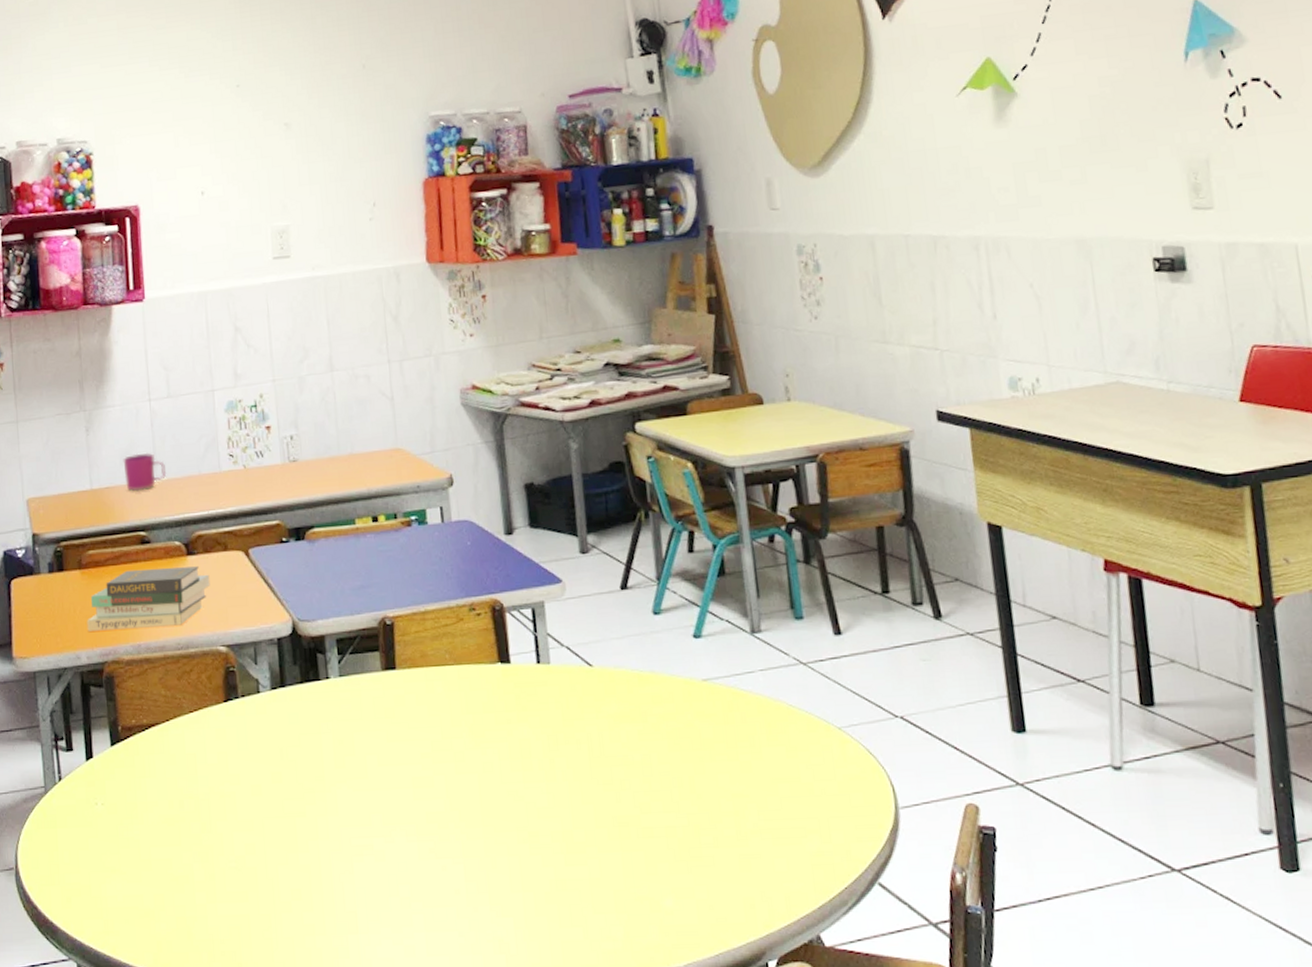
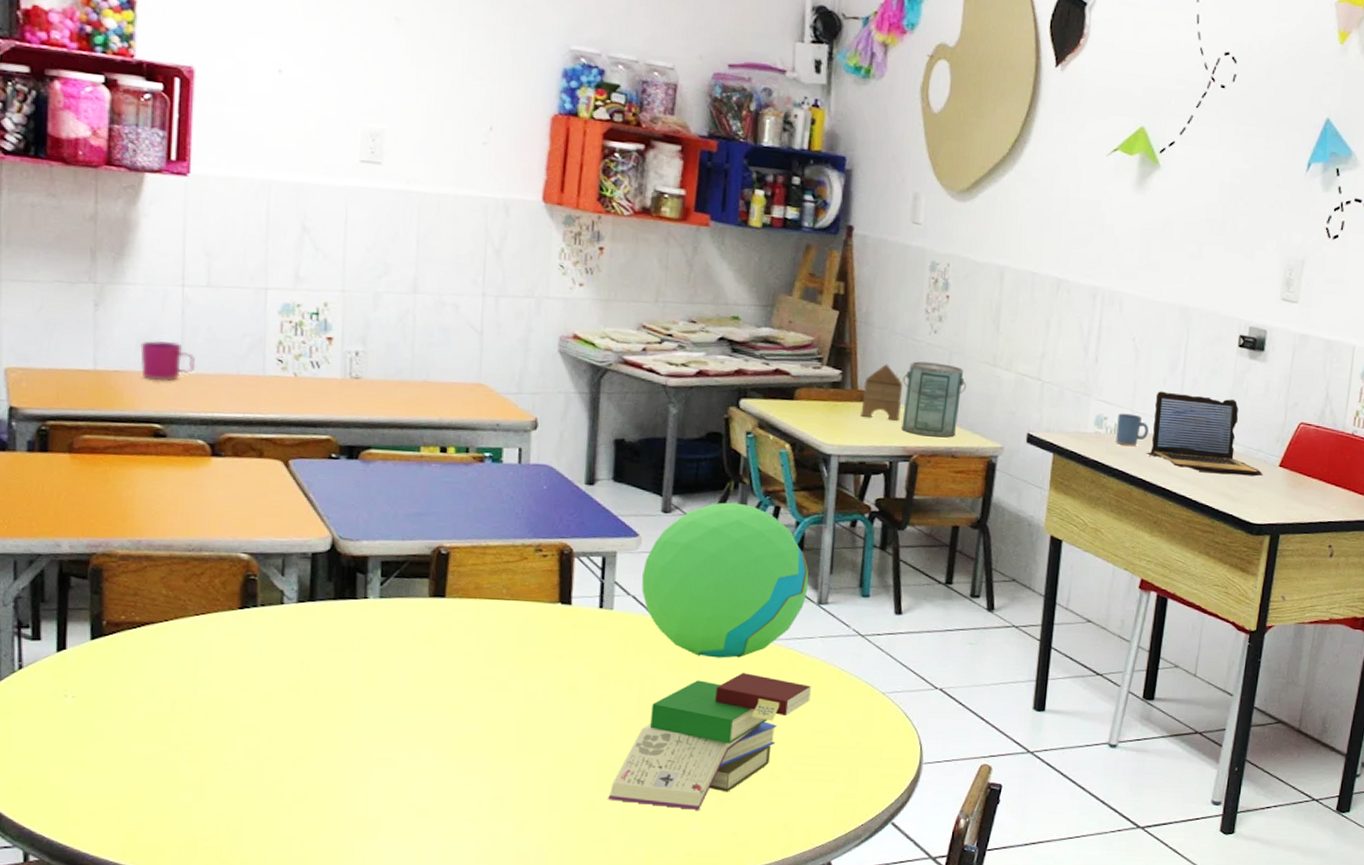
books: present [86,566,210,631] -> none [73,462,237,527]
ball: none [572,532,738,706] -> present [642,502,809,658]
book: none [577,719,763,882] -> present [608,673,811,810]
toy blocks: none [754,361,797,422] -> present [860,364,903,422]
paint can: none [792,350,861,432] -> present [901,361,967,438]
mug: none [1033,369,1073,407] -> present [1116,413,1149,447]
laptop: none [1072,333,1222,423] -> present [1146,391,1263,477]

